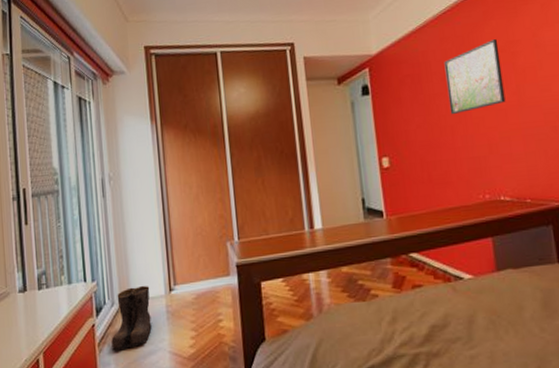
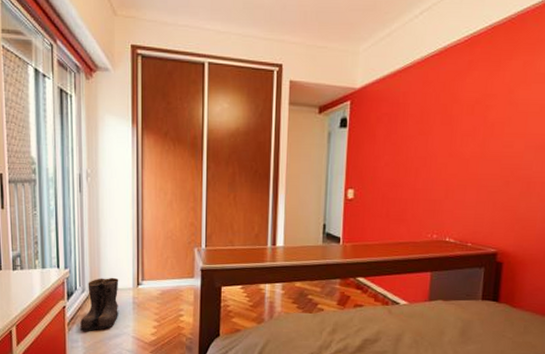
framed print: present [444,39,506,115] -> none [418,90,476,158]

